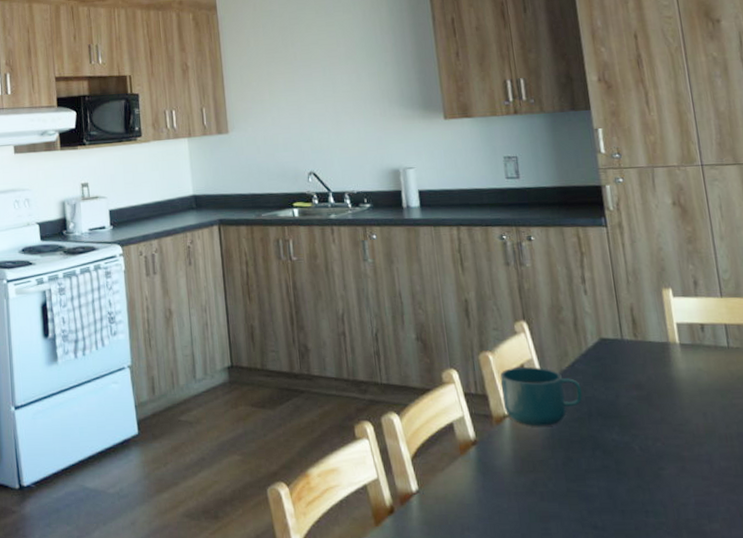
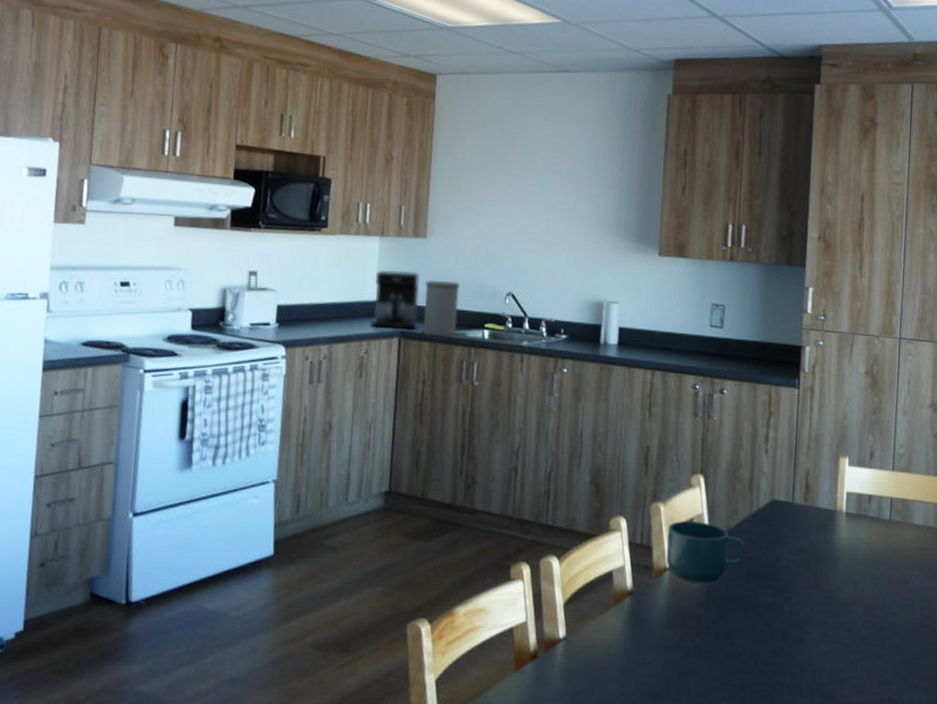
coffee maker: none [189,165,233,220] -> present [371,269,421,330]
canister: none [234,168,269,220] -> present [423,280,460,338]

